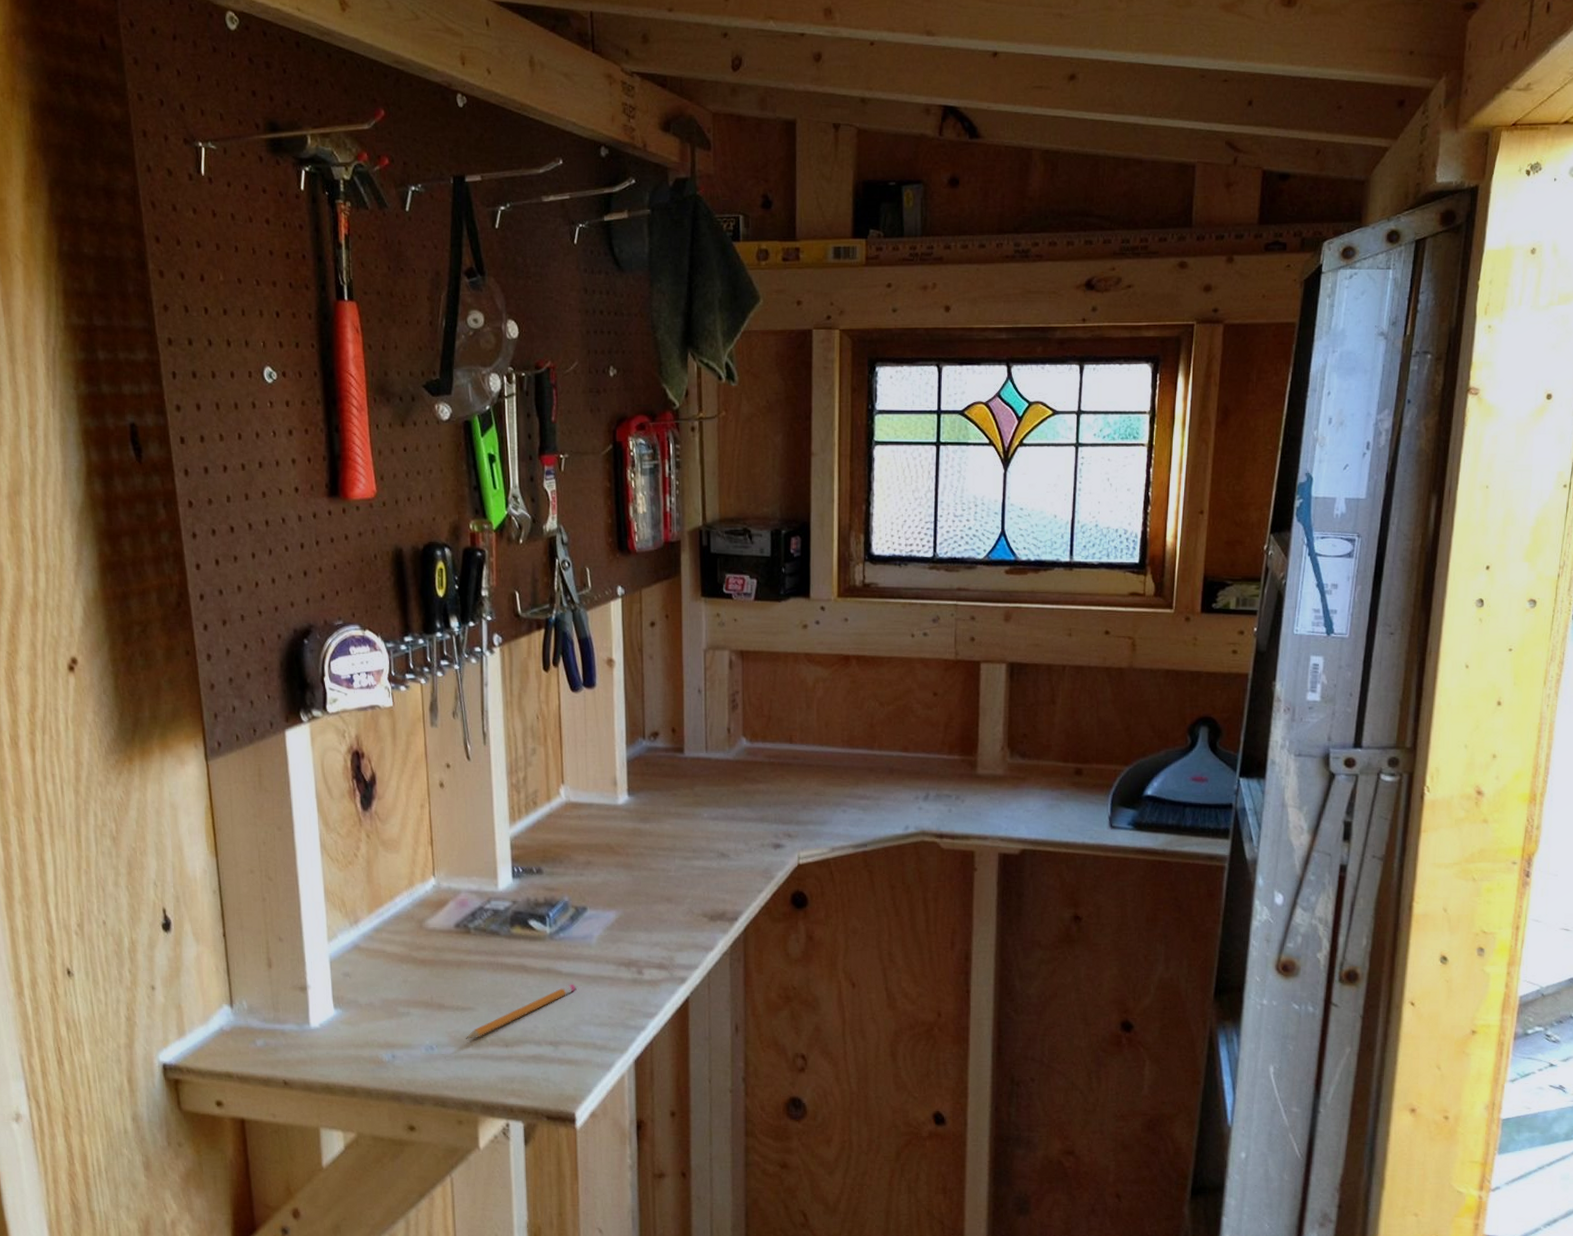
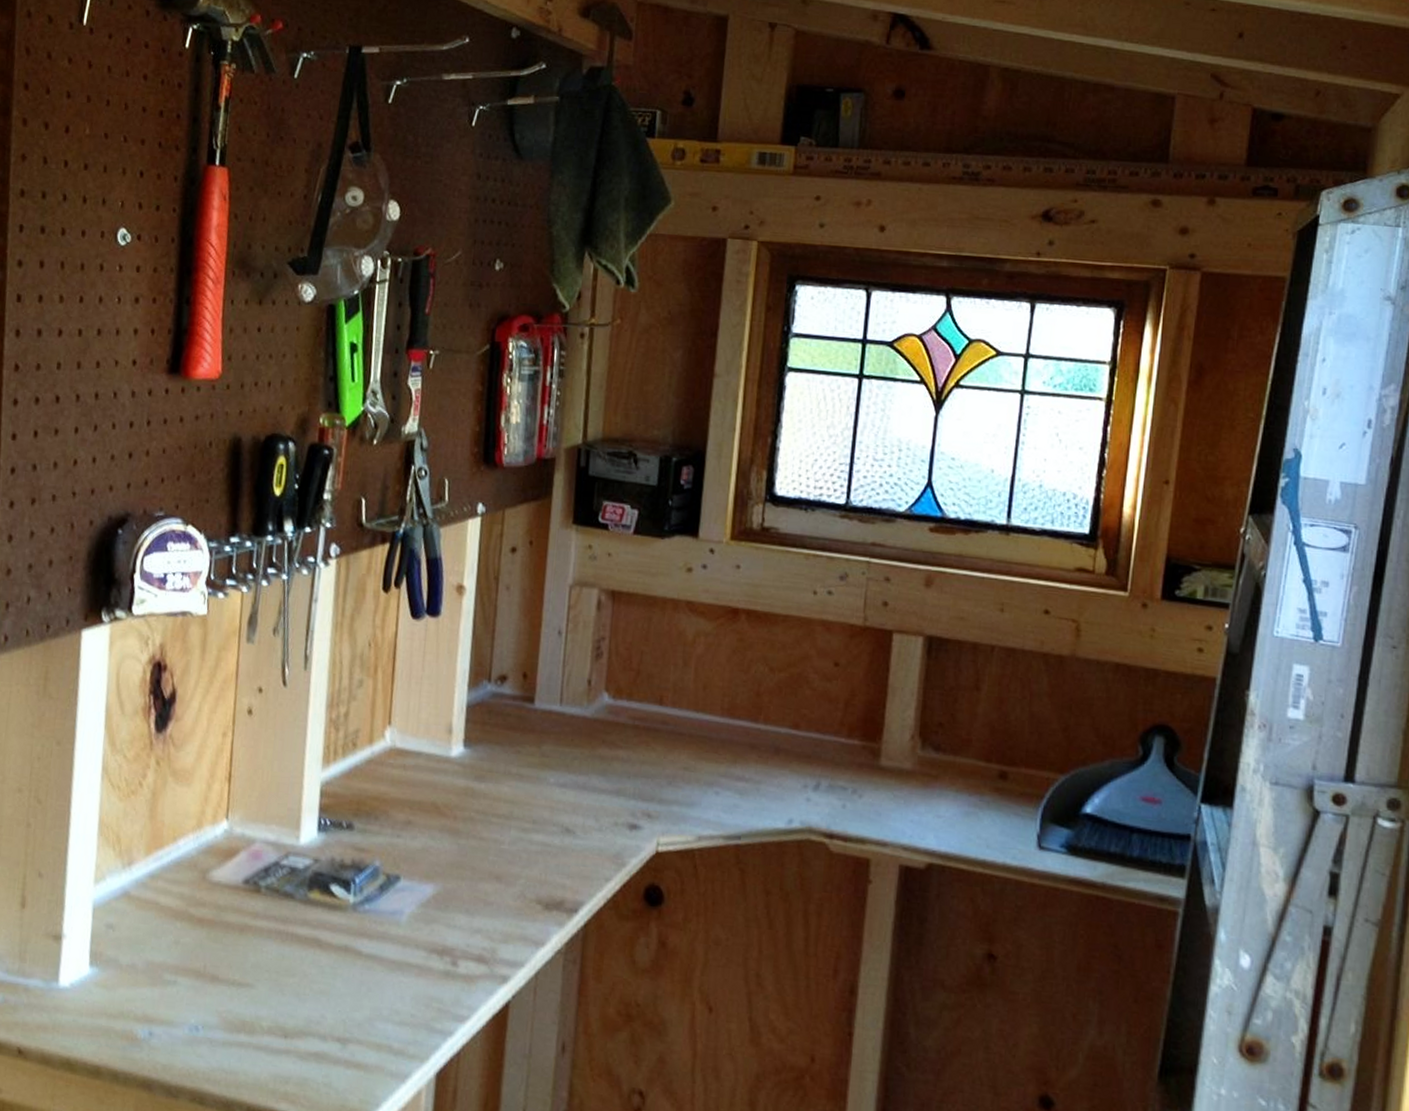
pencil: present [465,984,576,1039] -> none [237,968,376,1023]

